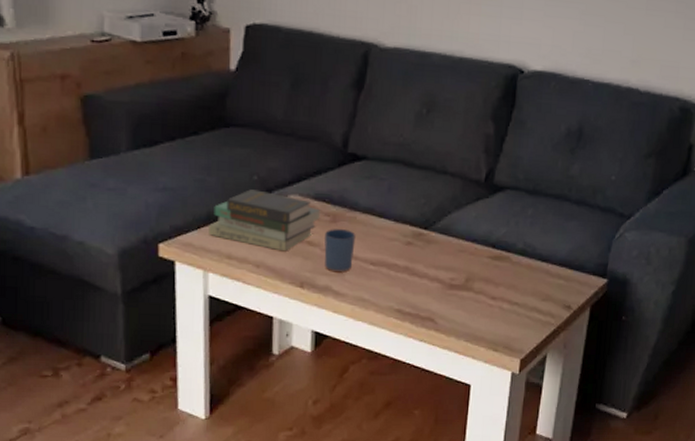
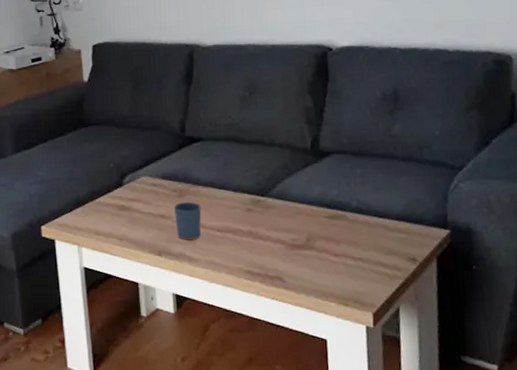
books: present [209,189,321,252] -> none [79,175,169,225]

